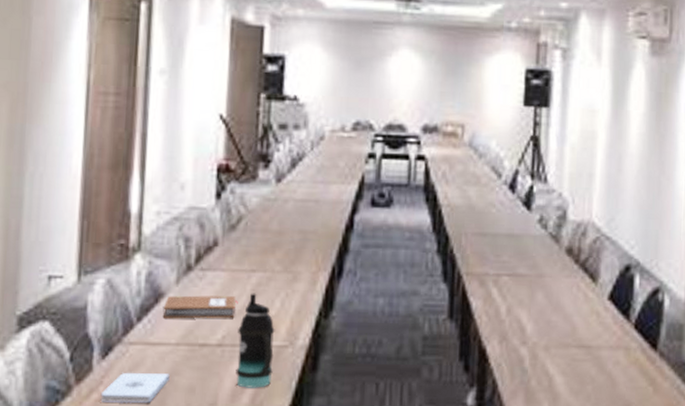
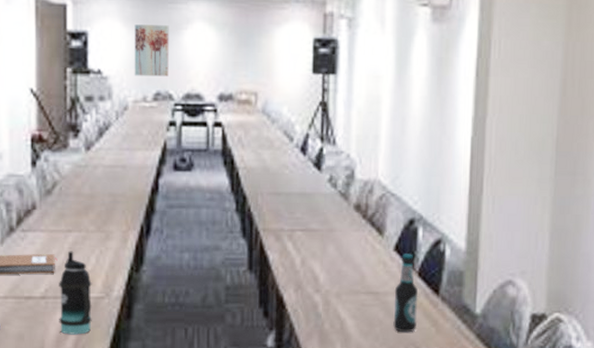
wall art: none [333,49,373,106] -> present [134,24,169,77]
bottle: none [606,303,635,392] -> present [393,254,418,333]

